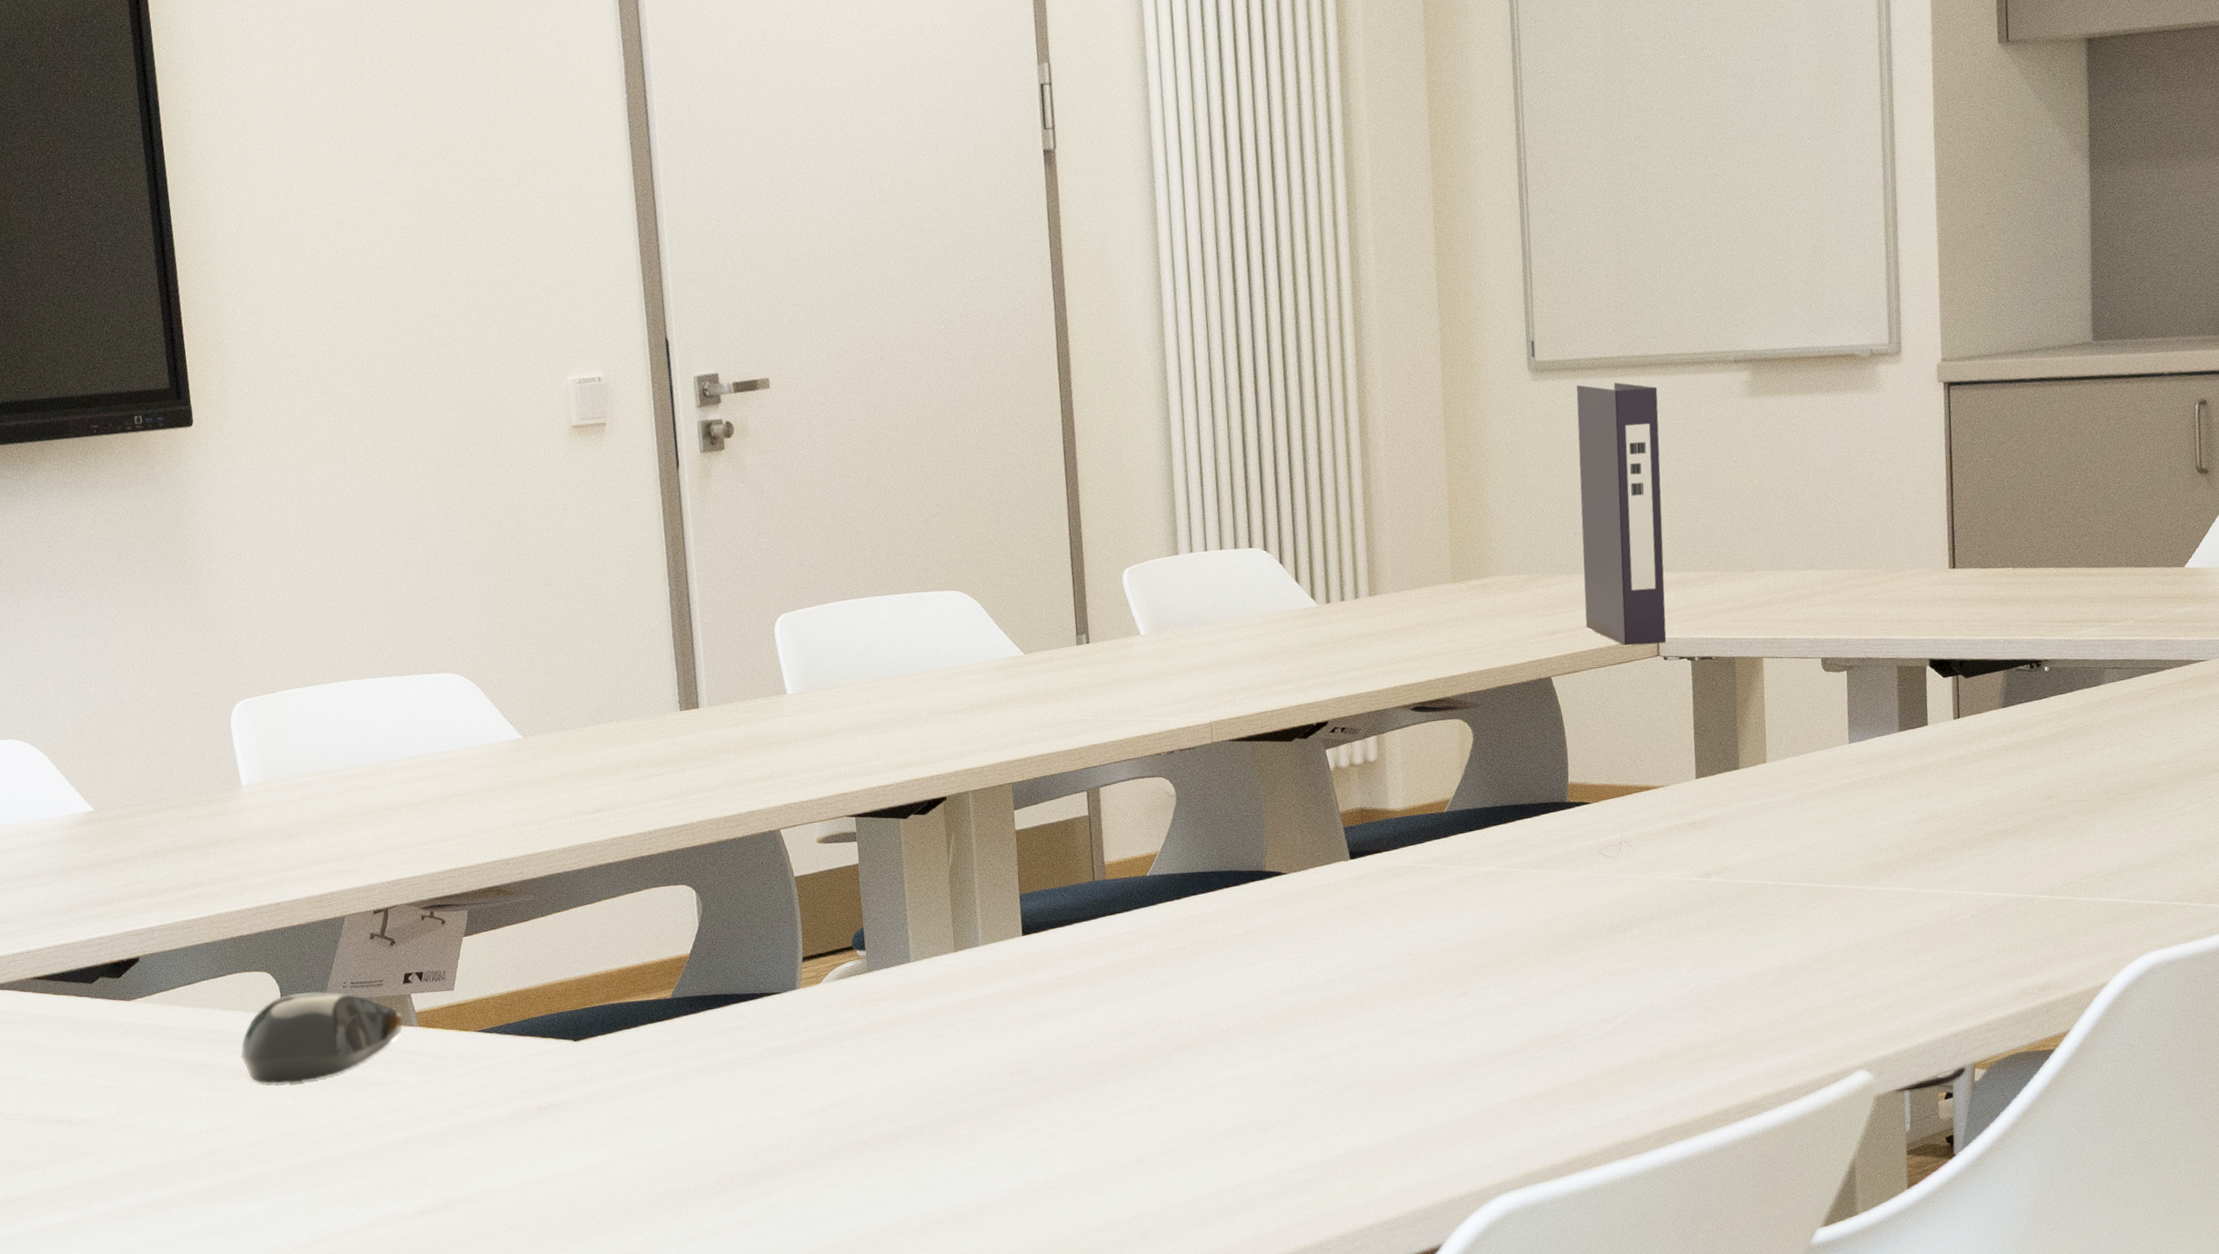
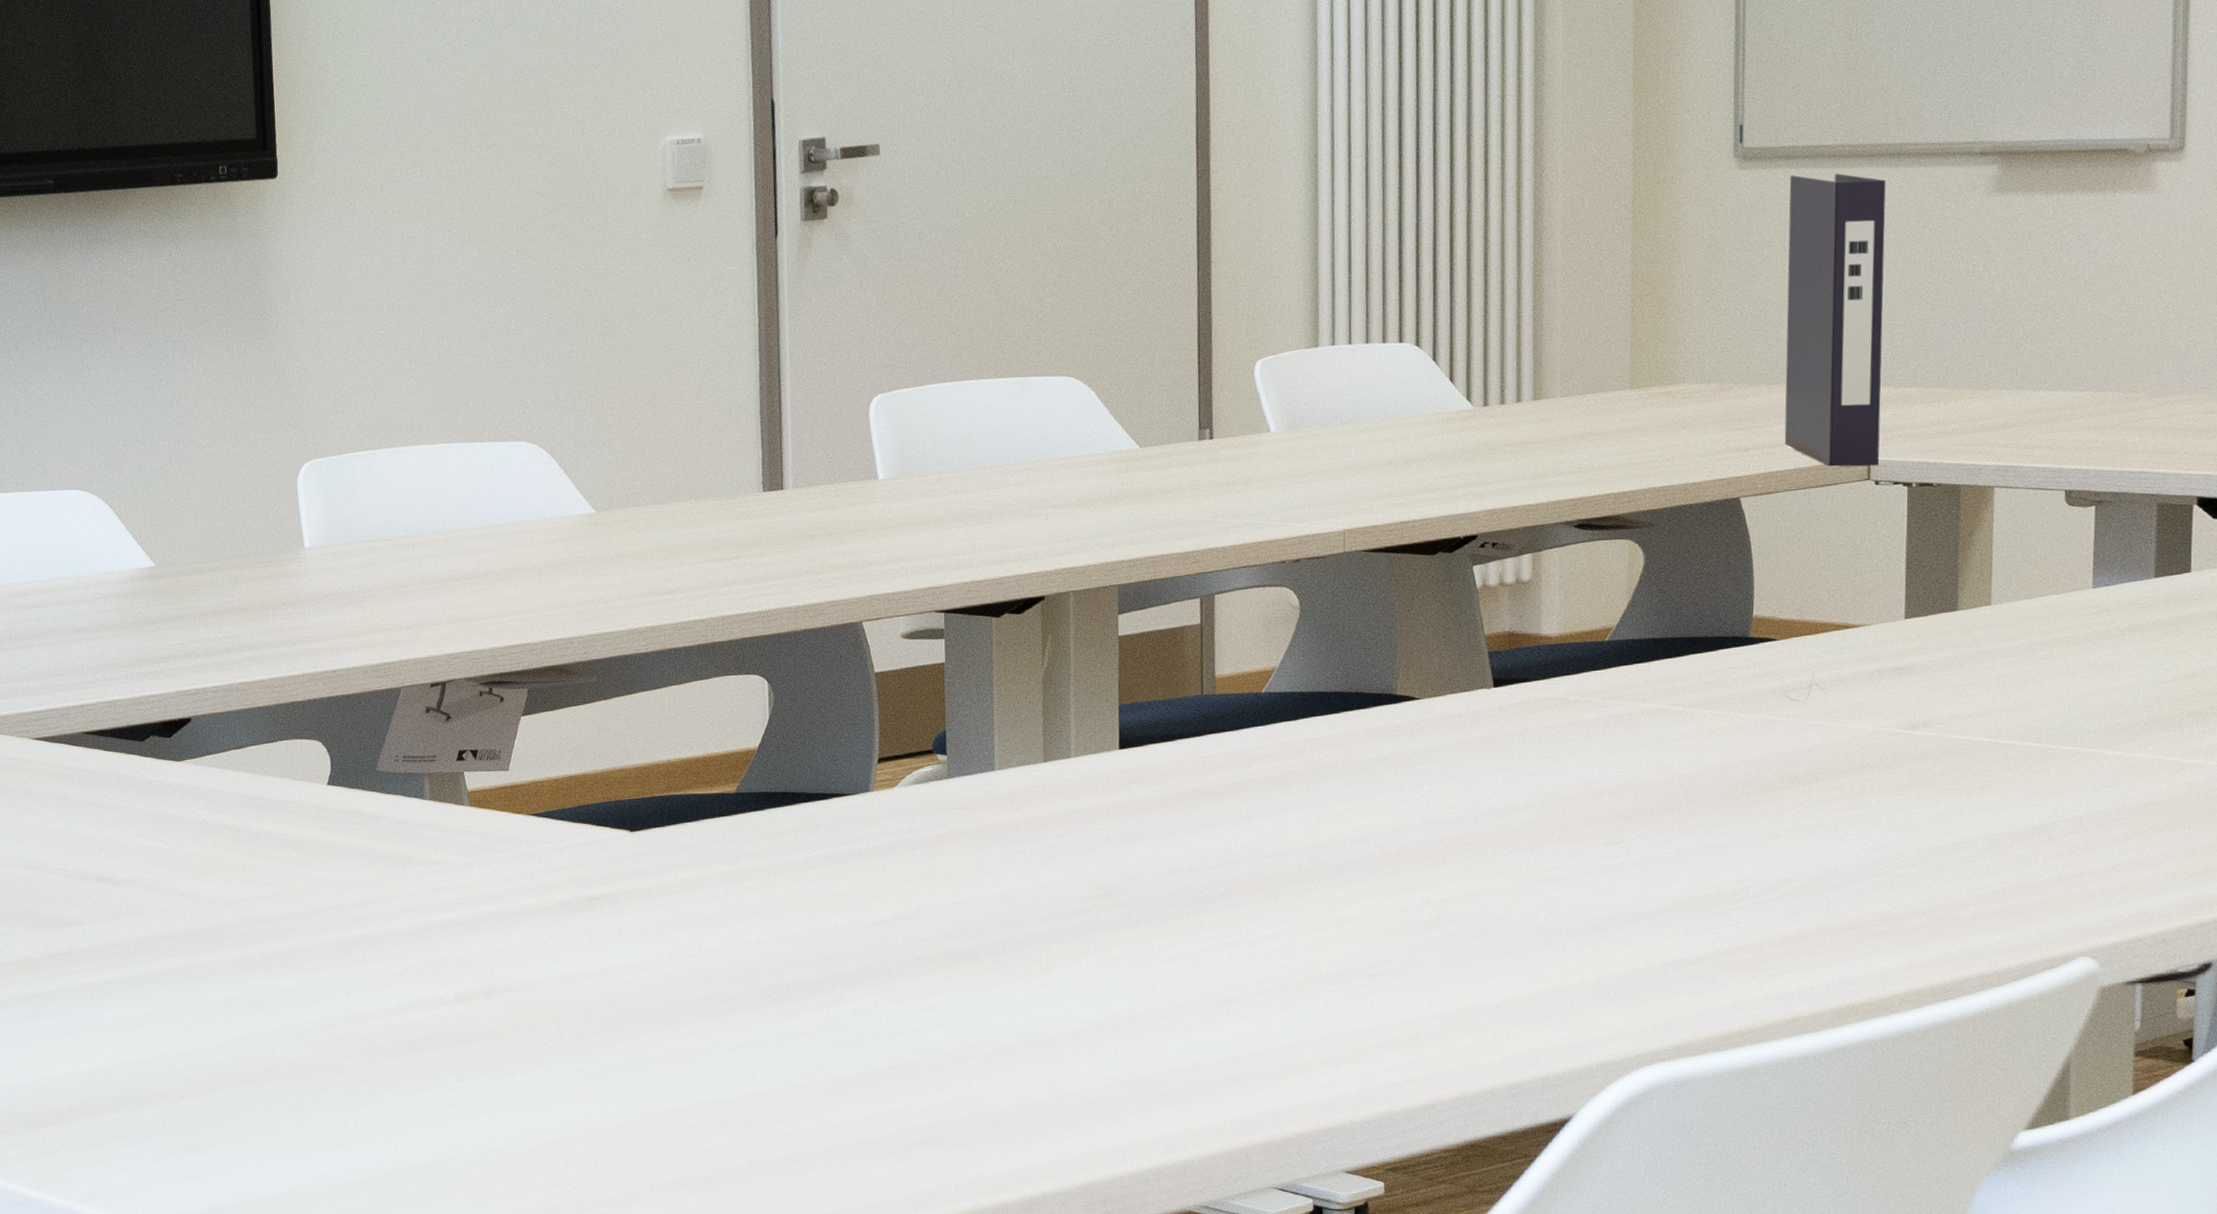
computer mouse: present [240,991,403,1084] -> none [287,763,454,856]

